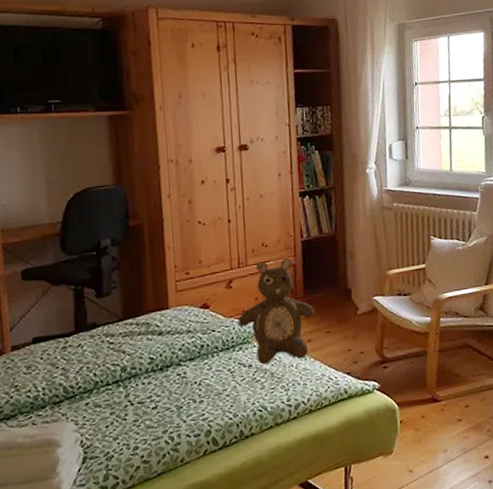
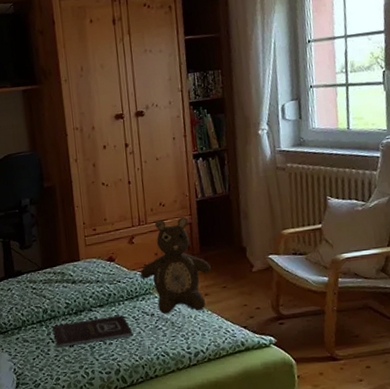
book: none [131,367,228,411] -> present [51,314,133,348]

